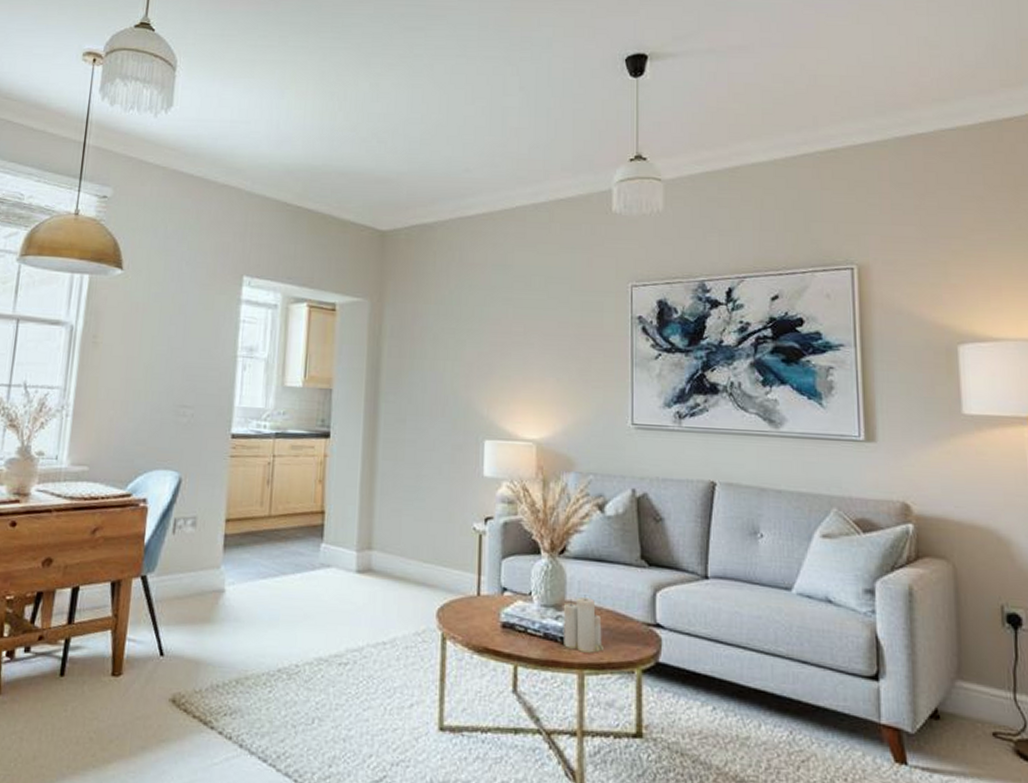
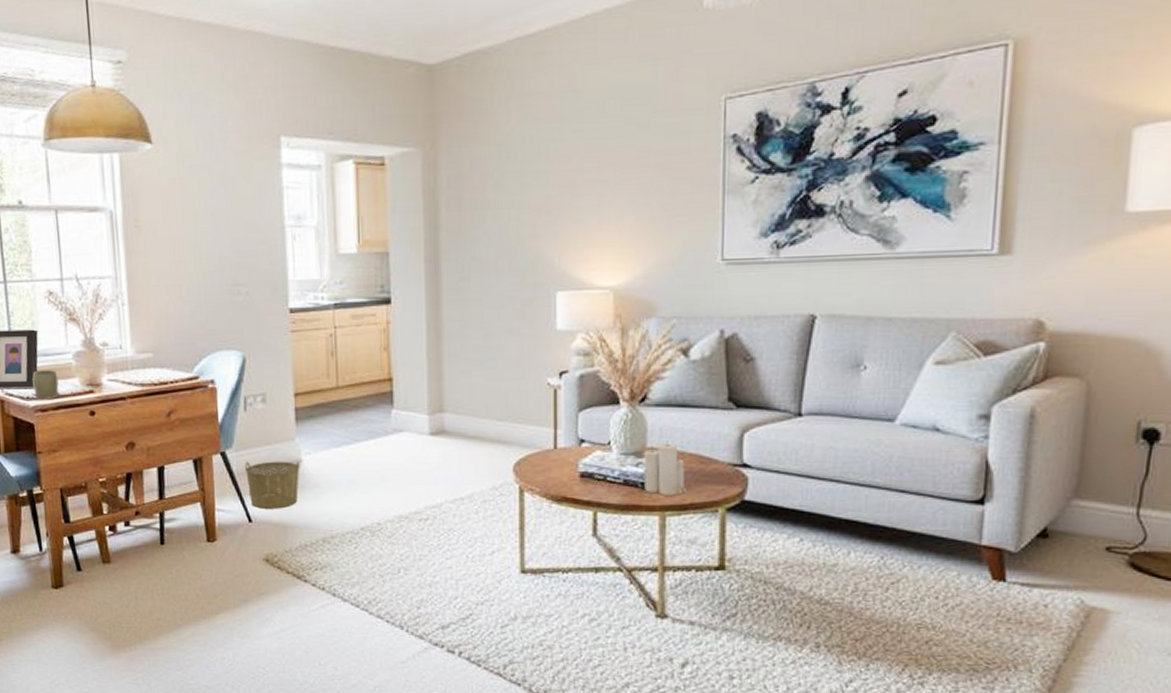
basket: none [164,587,222,643] -> present [245,461,300,509]

